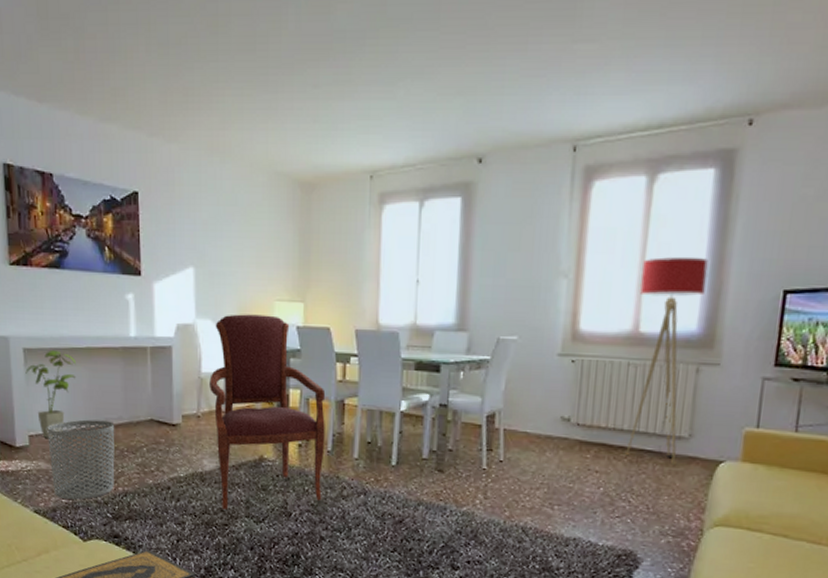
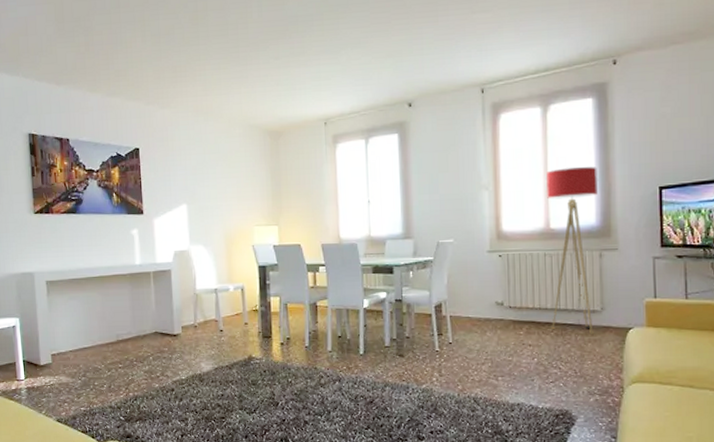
house plant: present [25,349,76,439] -> none [48,280,91,356]
waste bin: present [47,419,115,500] -> none [67,336,126,407]
armchair: present [209,314,326,509] -> none [203,238,304,404]

